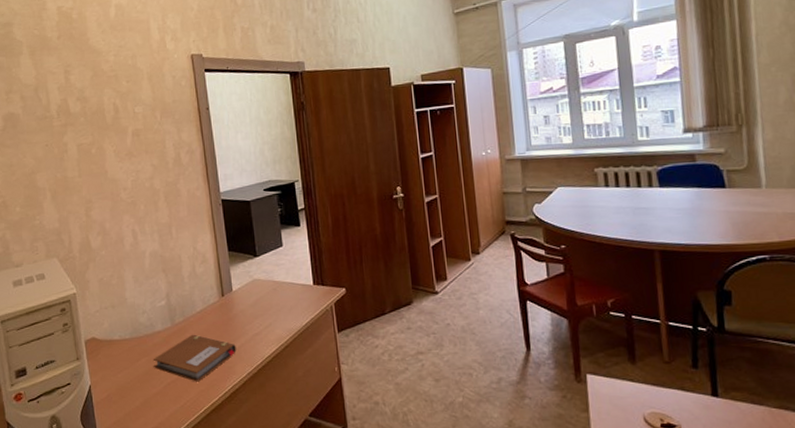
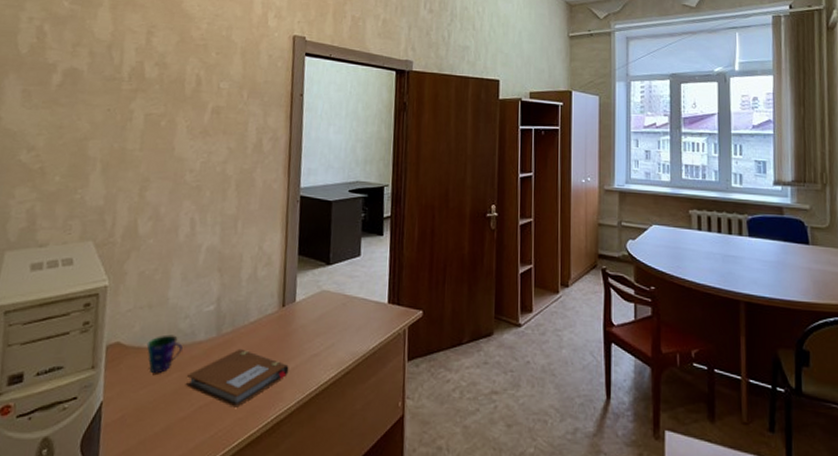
cup: none [116,328,146,360] -> present [146,334,183,374]

